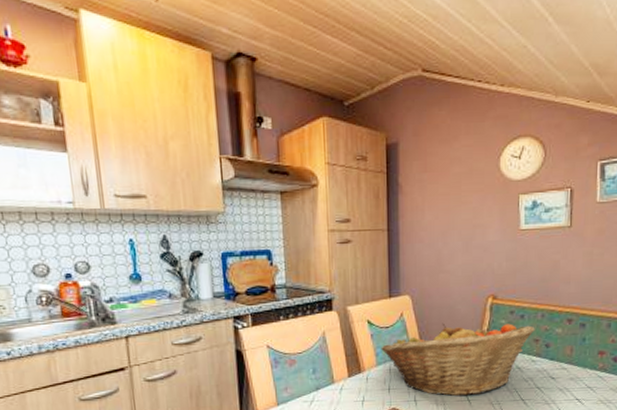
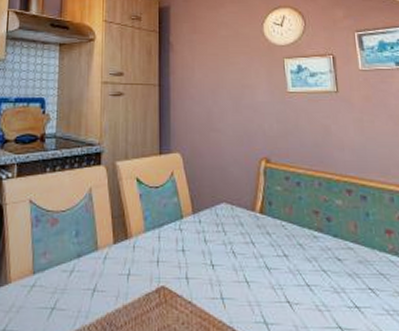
fruit basket: present [381,323,535,397] -> none [150,186,314,276]

